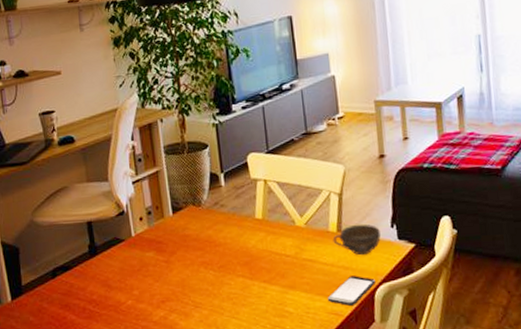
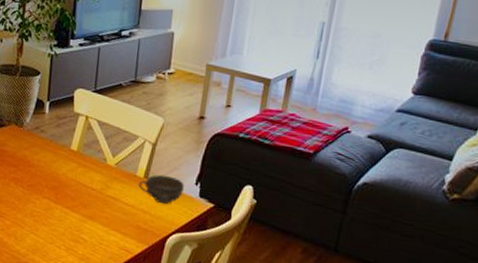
smartphone: present [327,275,375,306] -> none [121,220,169,247]

